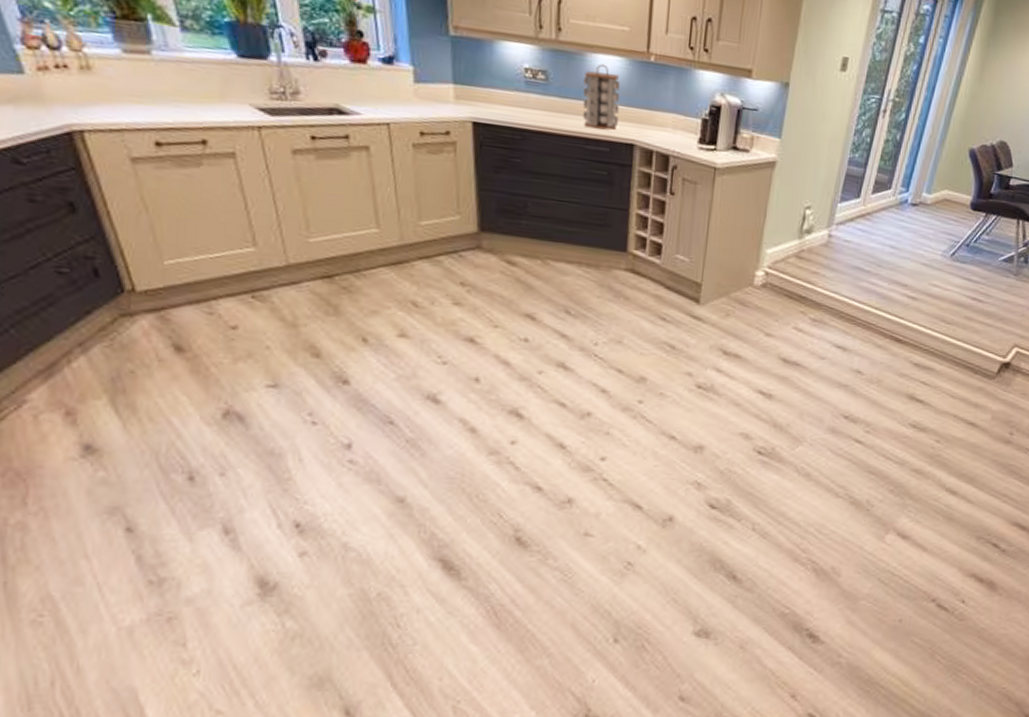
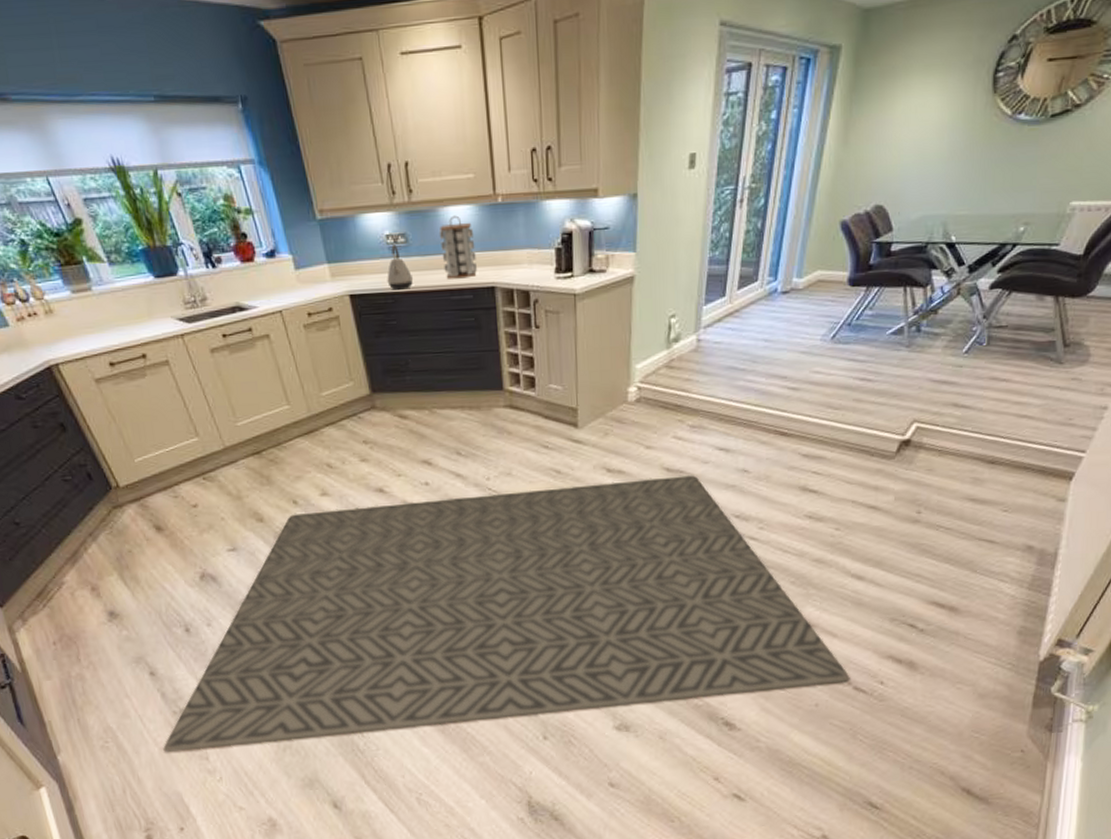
rug: none [123,352,935,633] -> present [163,475,850,752]
kettle: none [518,79,548,128] -> present [387,244,414,290]

